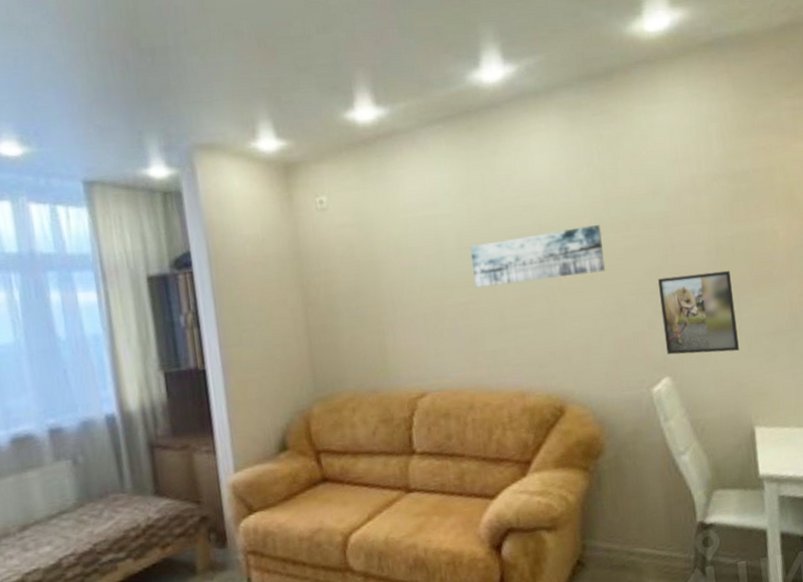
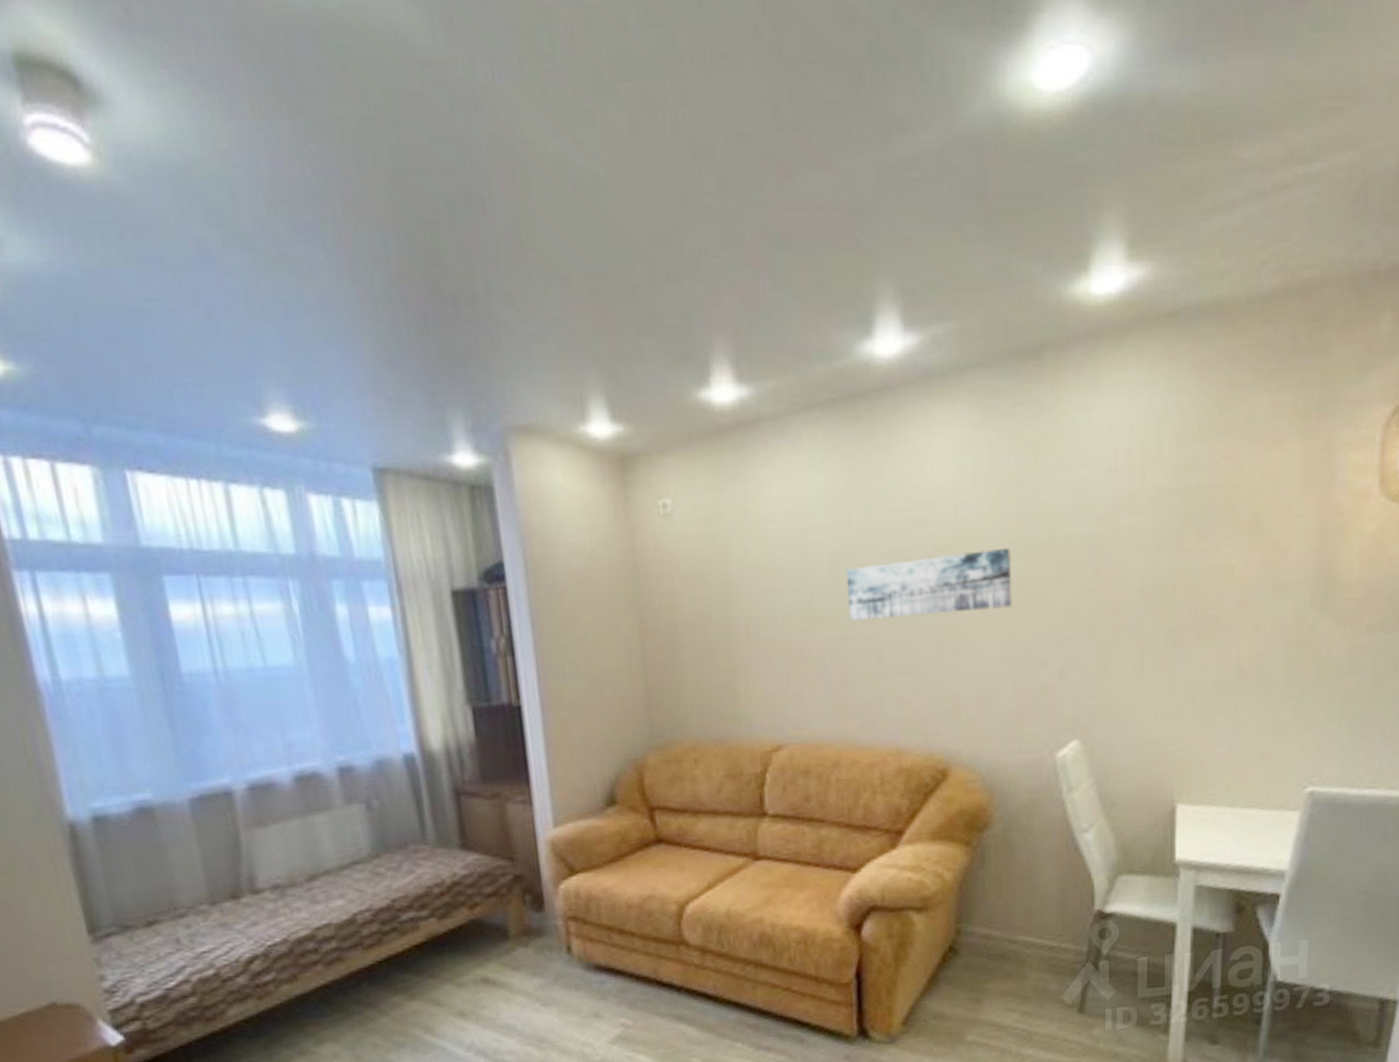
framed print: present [657,270,739,355] -> none [1075,612,1168,714]

